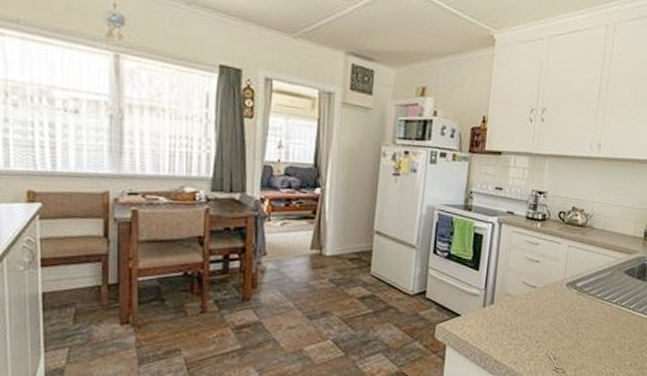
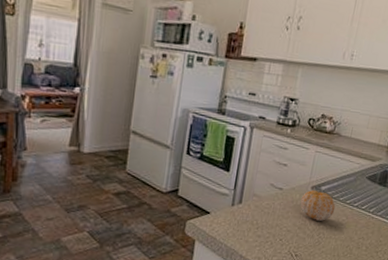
fruit: none [555,286,594,320] -> present [300,189,336,221]

